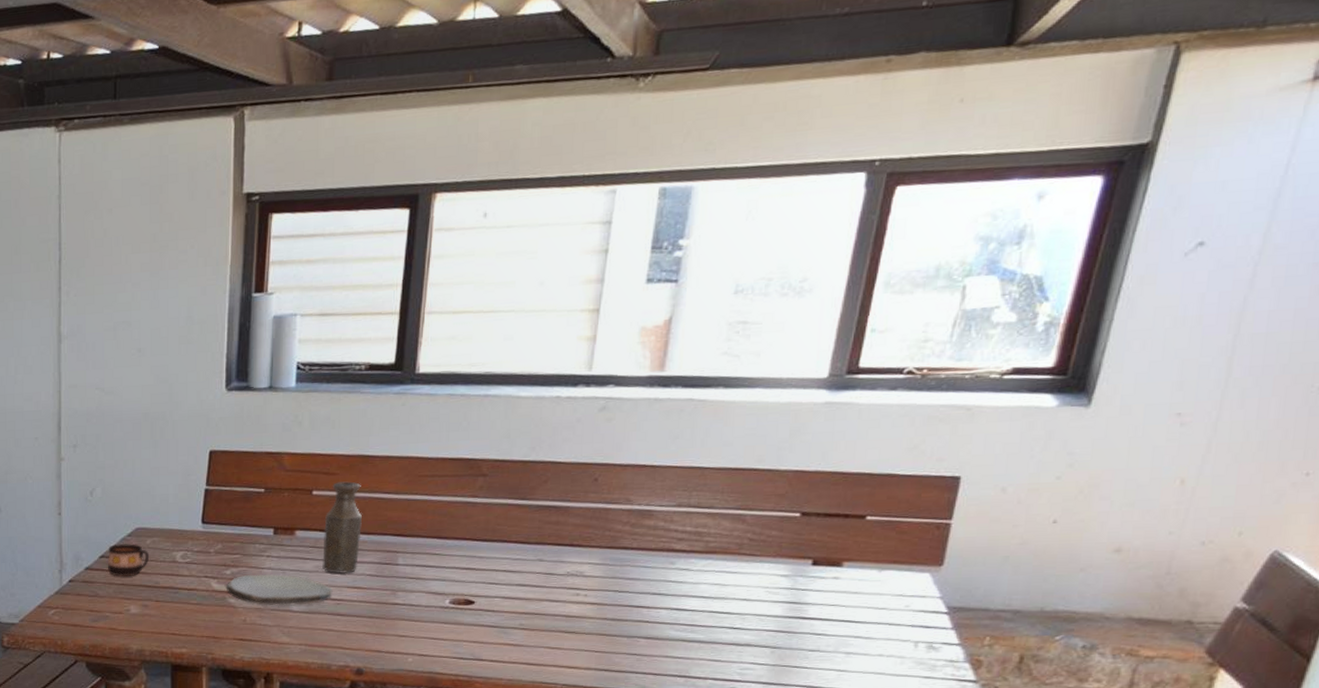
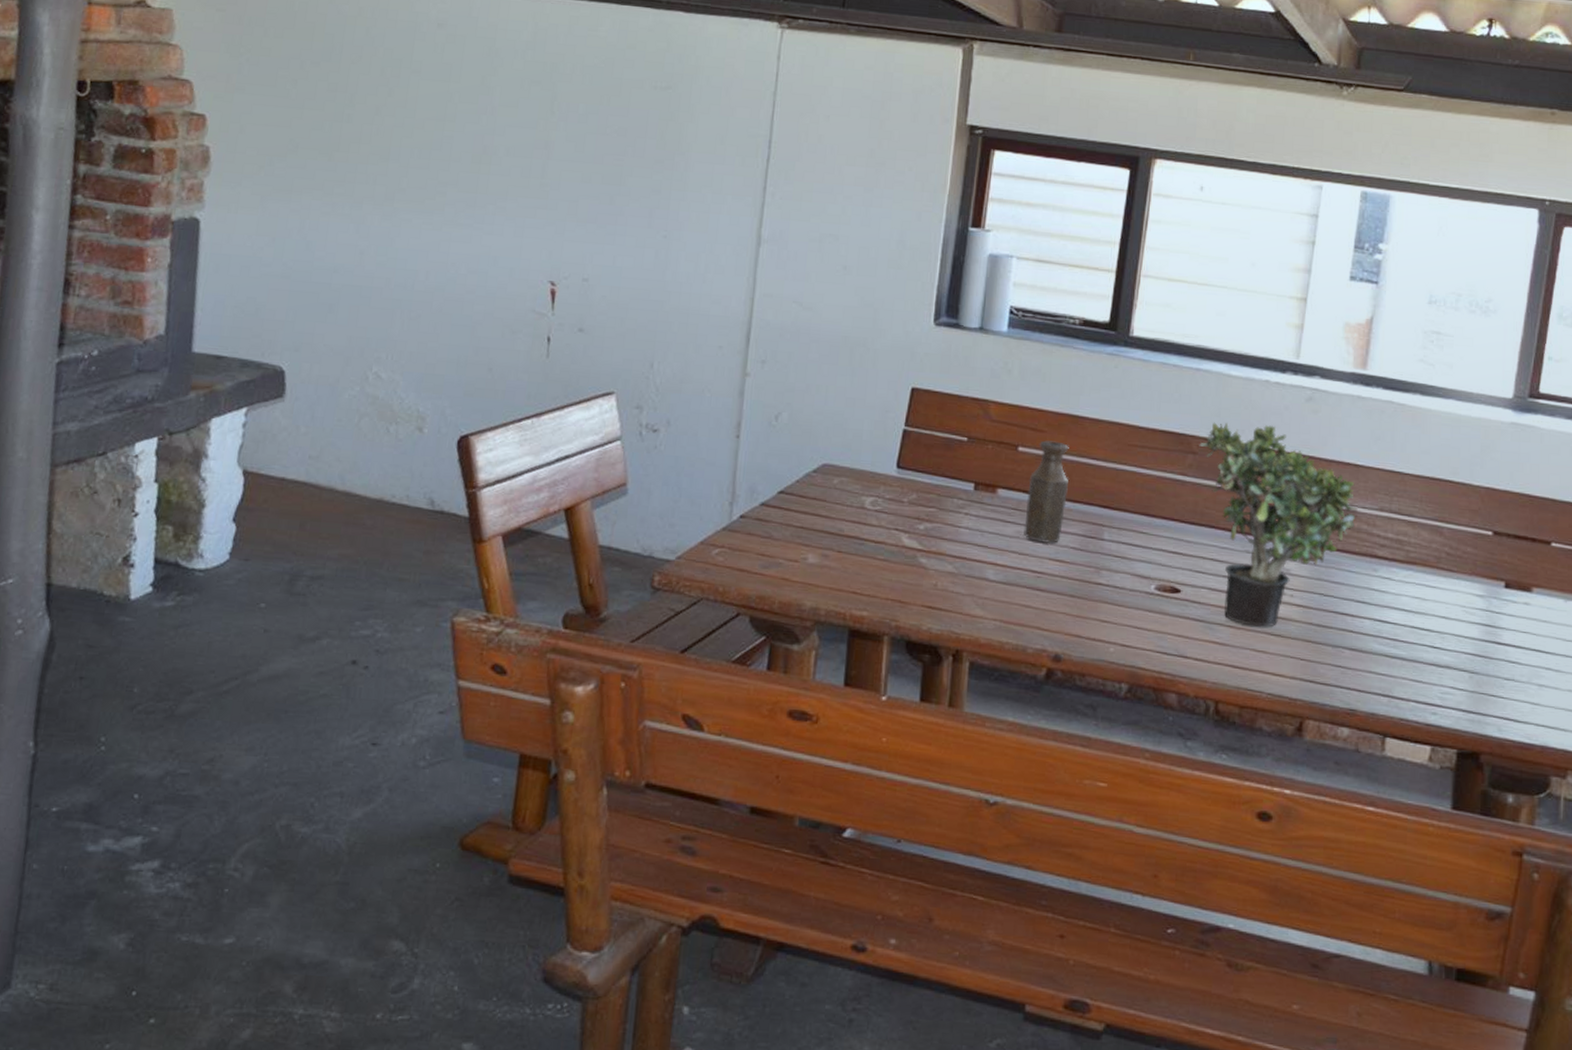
cup: present [107,543,150,577] -> none [786,479,836,520]
plate: present [225,573,333,607] -> none [917,532,1034,575]
potted plant: none [489,439,654,627] -> present [1199,422,1358,627]

